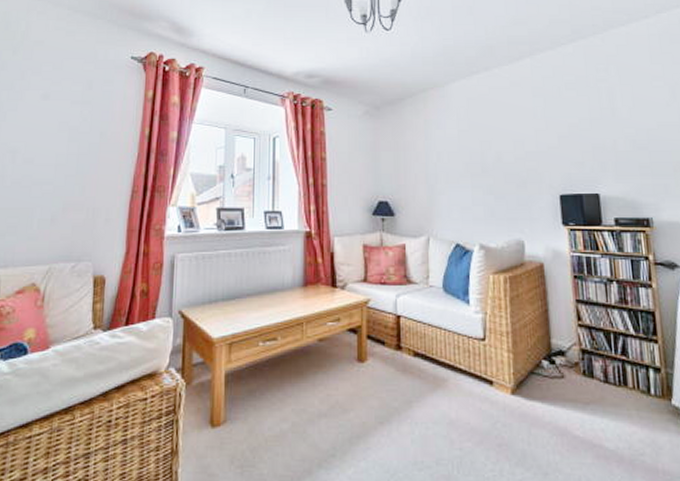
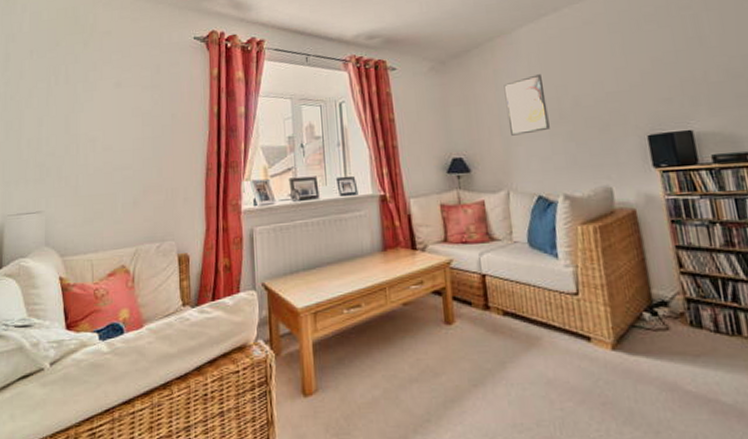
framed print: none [433,128,472,184] -> present [503,74,550,136]

